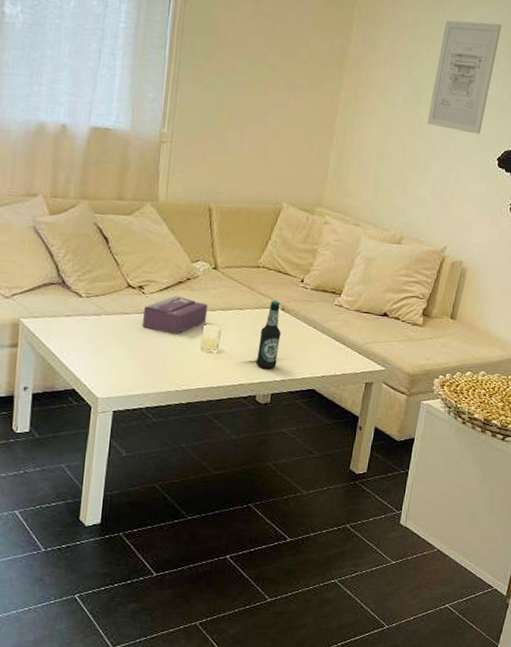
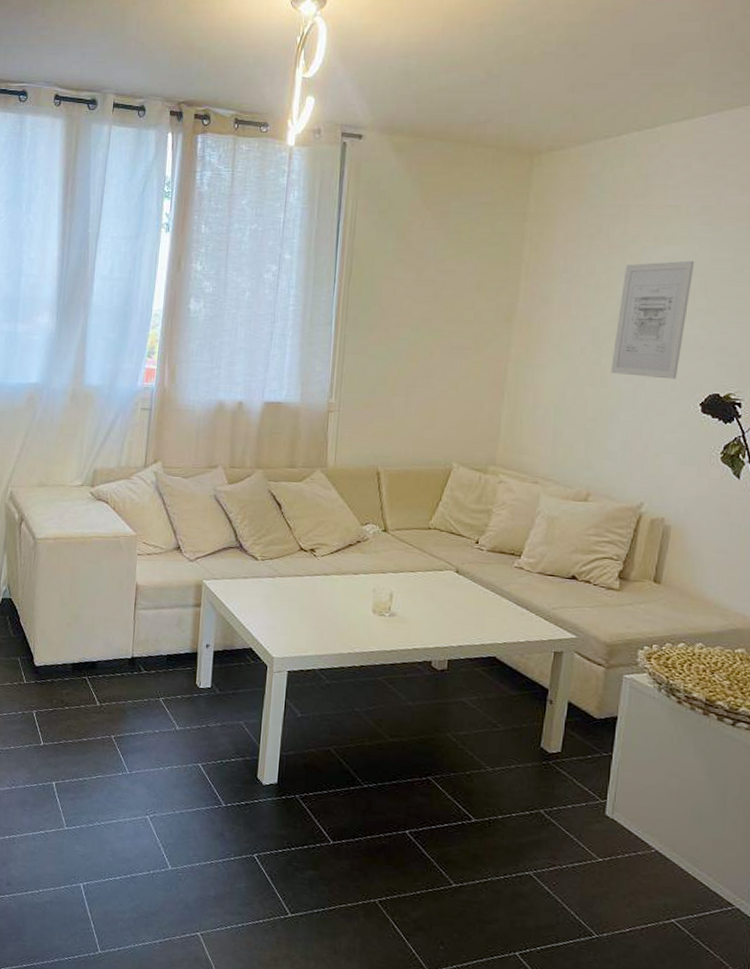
tissue box: present [141,295,208,335] -> none [314,557,379,597]
bottle: present [256,301,281,369] -> none [430,563,456,634]

